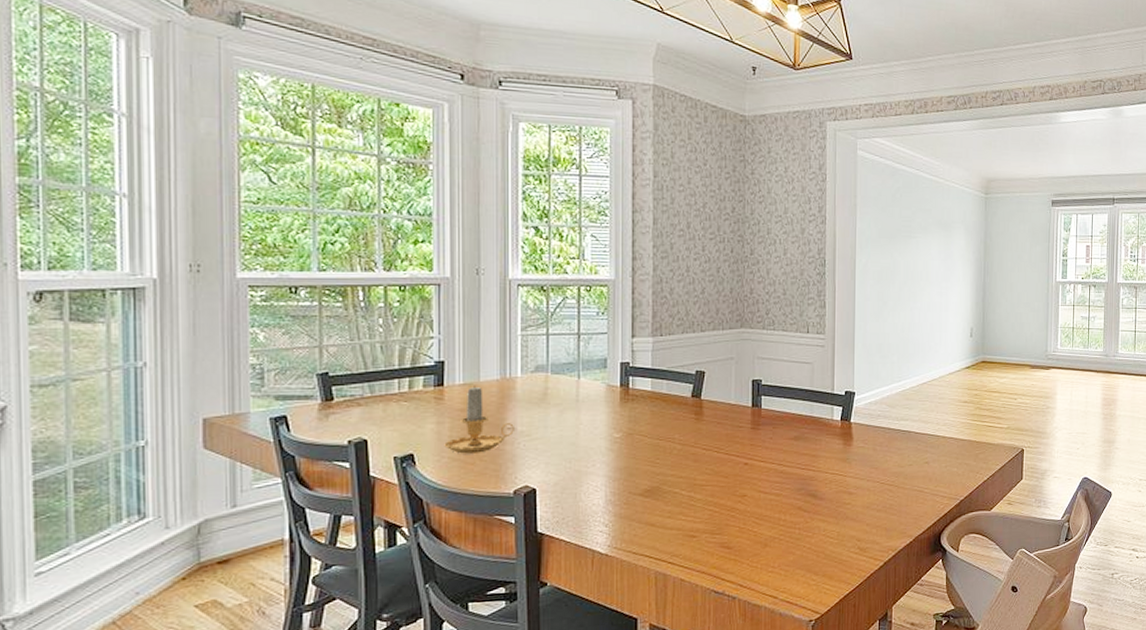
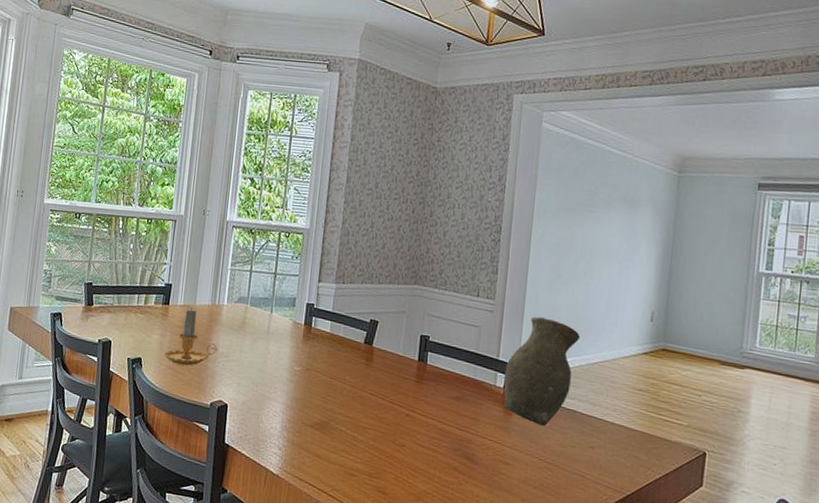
vase: none [841,346,909,451] -> present [503,316,581,426]

